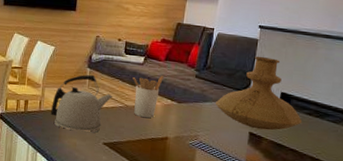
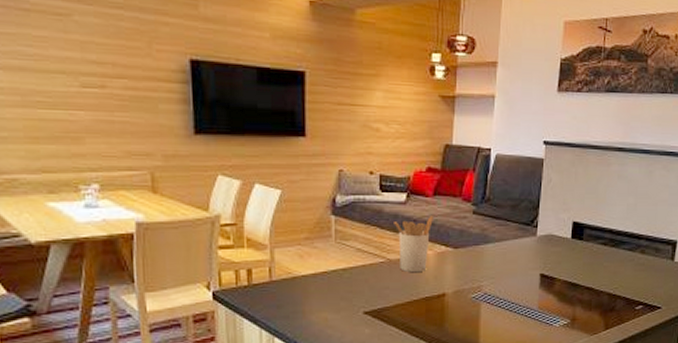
kettle: present [51,74,112,133] -> none [287,223,369,302]
vase: present [216,56,303,131] -> none [500,179,597,269]

